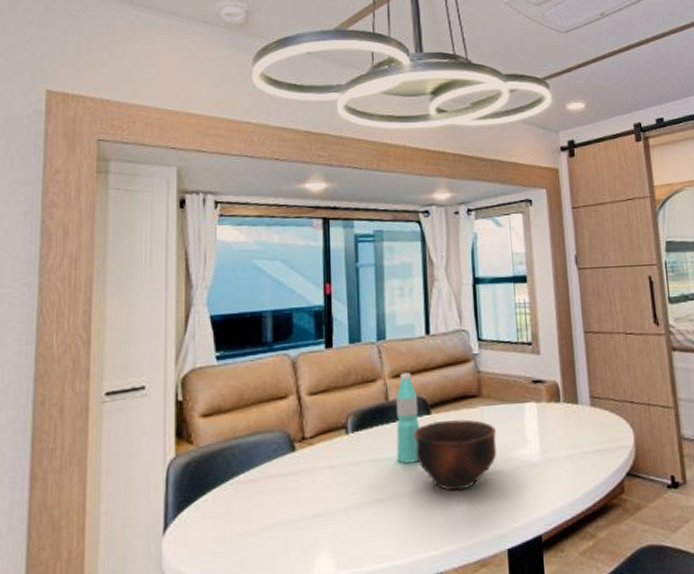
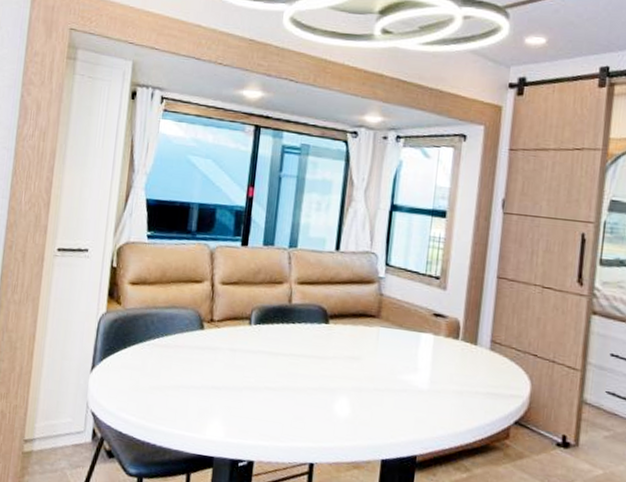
water bottle: present [396,372,419,464] -> none [291,281,319,364]
bowl: present [414,419,497,491] -> none [309,331,389,398]

